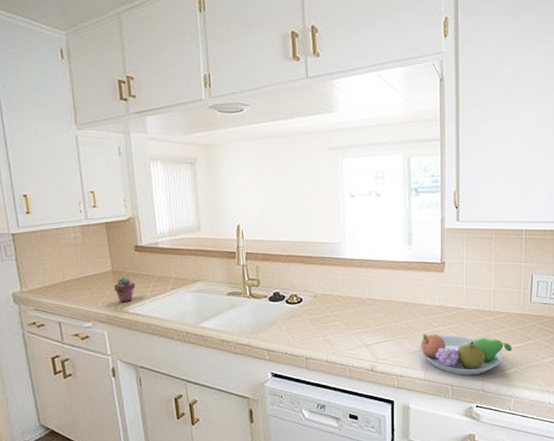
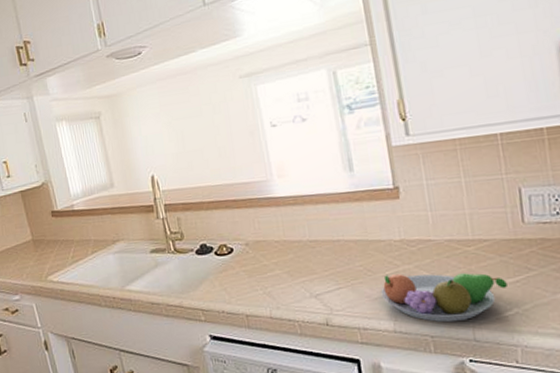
potted succulent: present [113,277,136,303] -> none [35,245,57,272]

